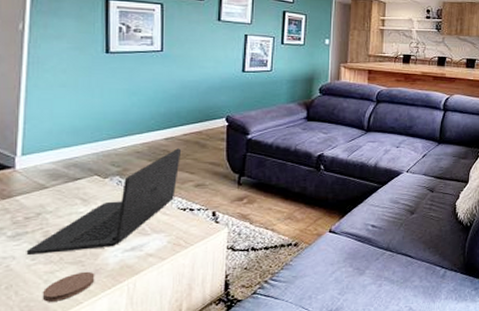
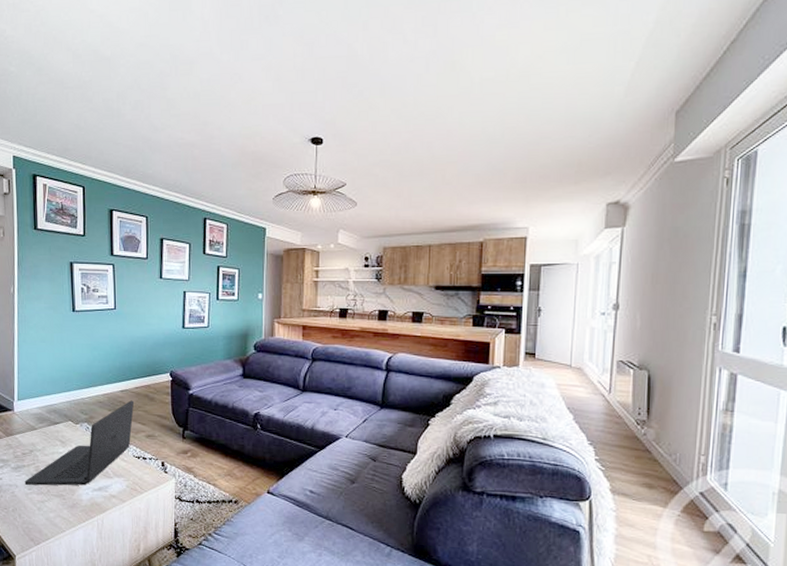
coaster: present [42,271,95,302] -> none [37,504,73,527]

